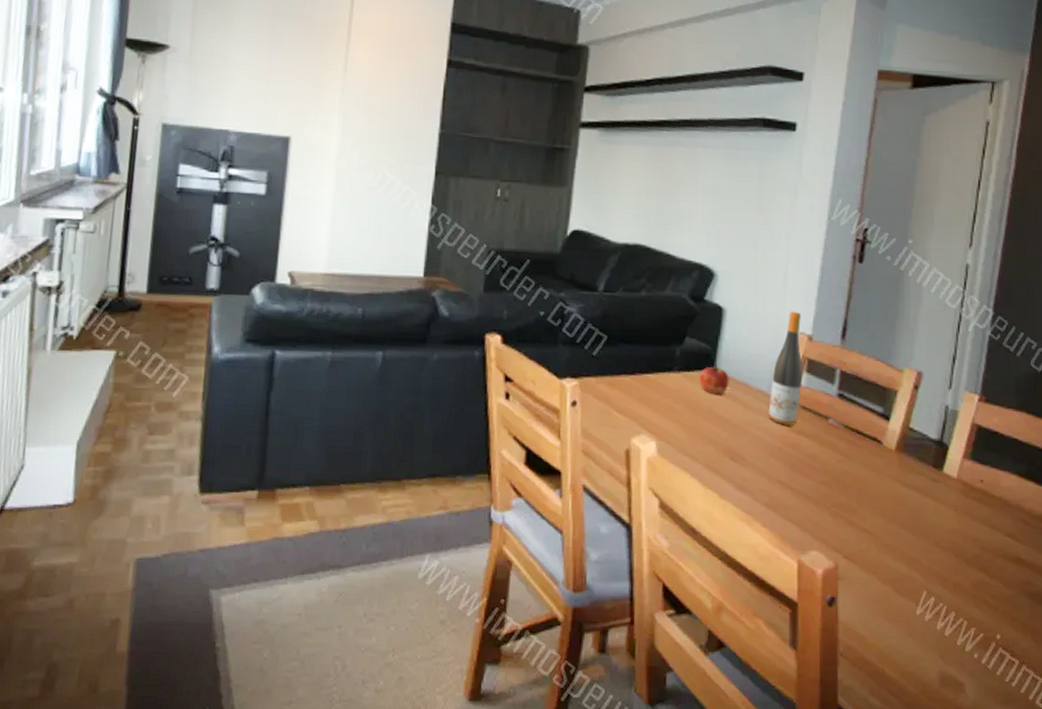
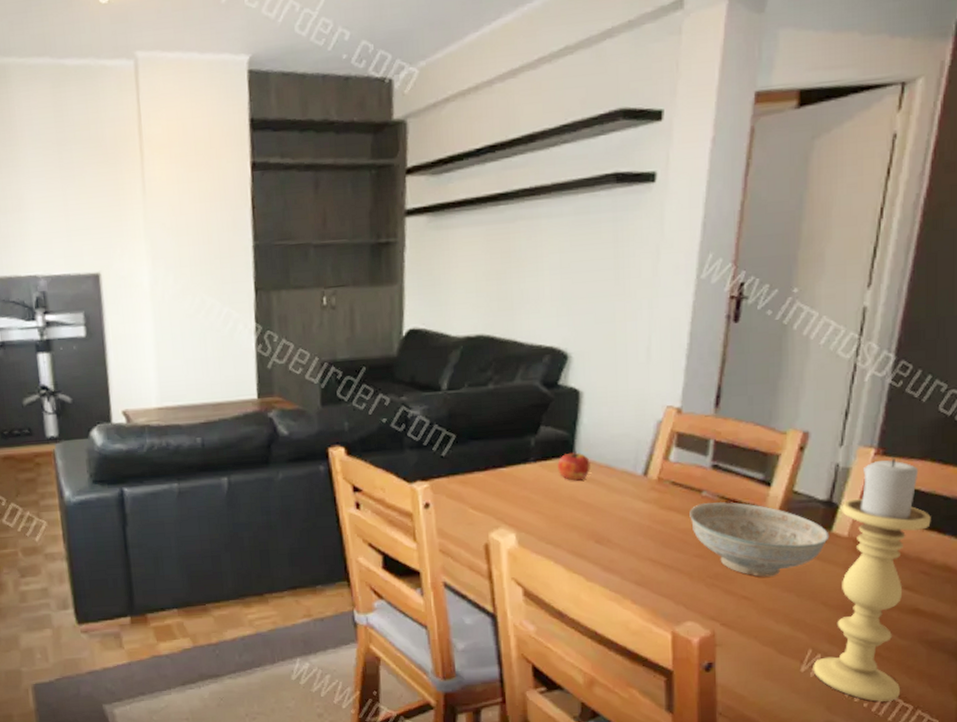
wine bottle: present [768,311,803,426] -> none [635,384,672,503]
decorative bowl: none [817,431,941,511] -> present [689,502,829,577]
candle holder: none [927,406,1028,654] -> present [813,459,931,702]

